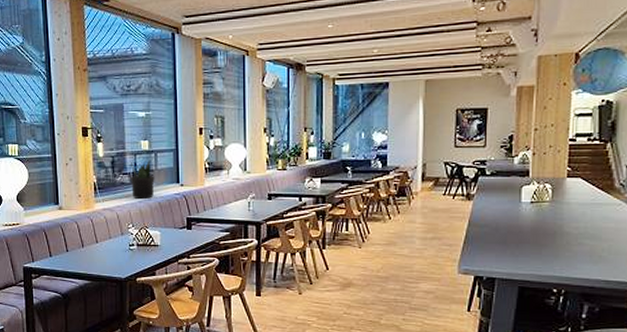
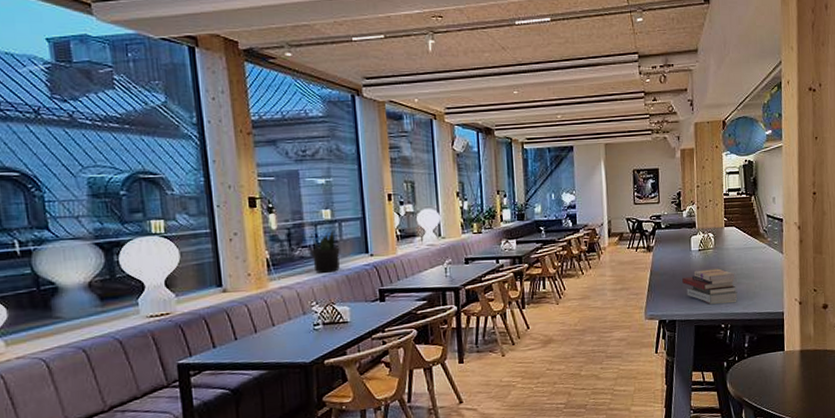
books: none [507,225,578,266] -> present [682,268,738,305]

